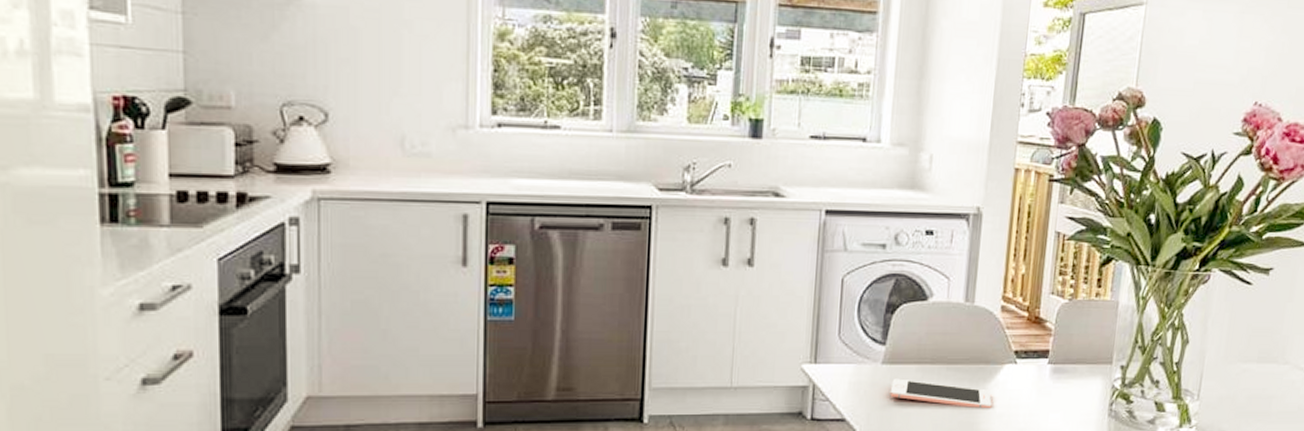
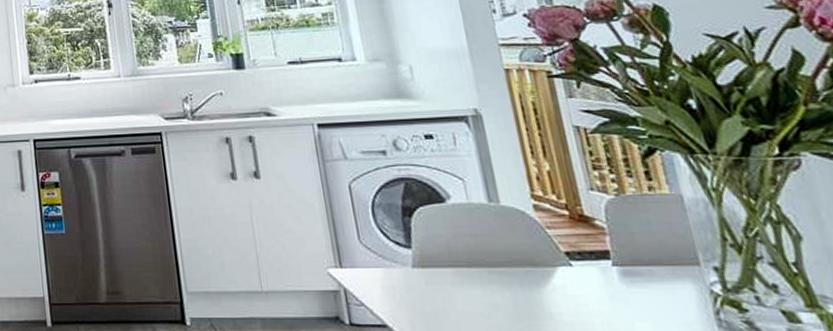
cell phone: present [890,378,992,409] -> none [429,283,556,316]

